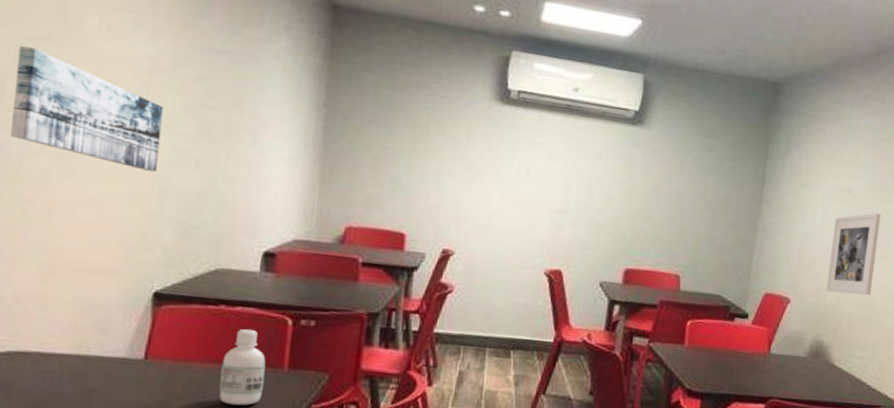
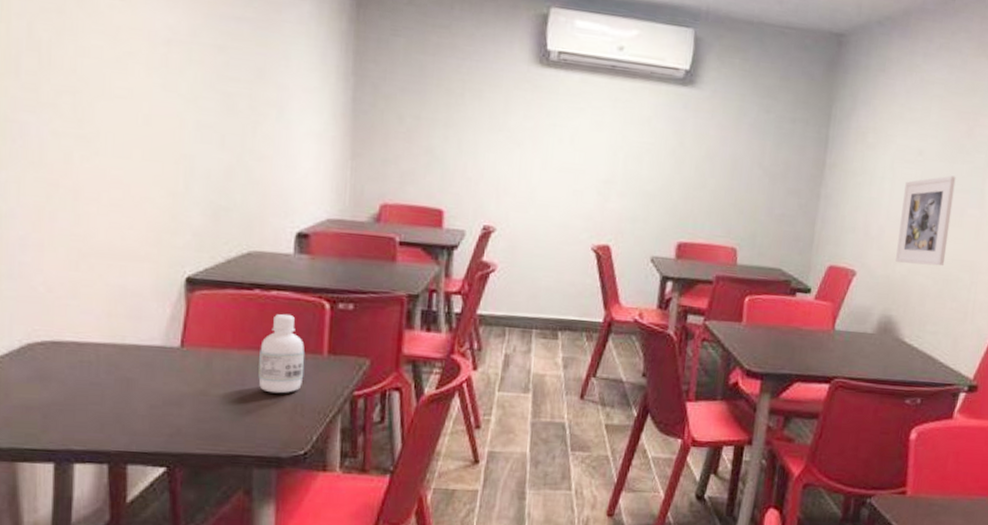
wall art: present [11,46,164,172] -> none [29,19,185,150]

